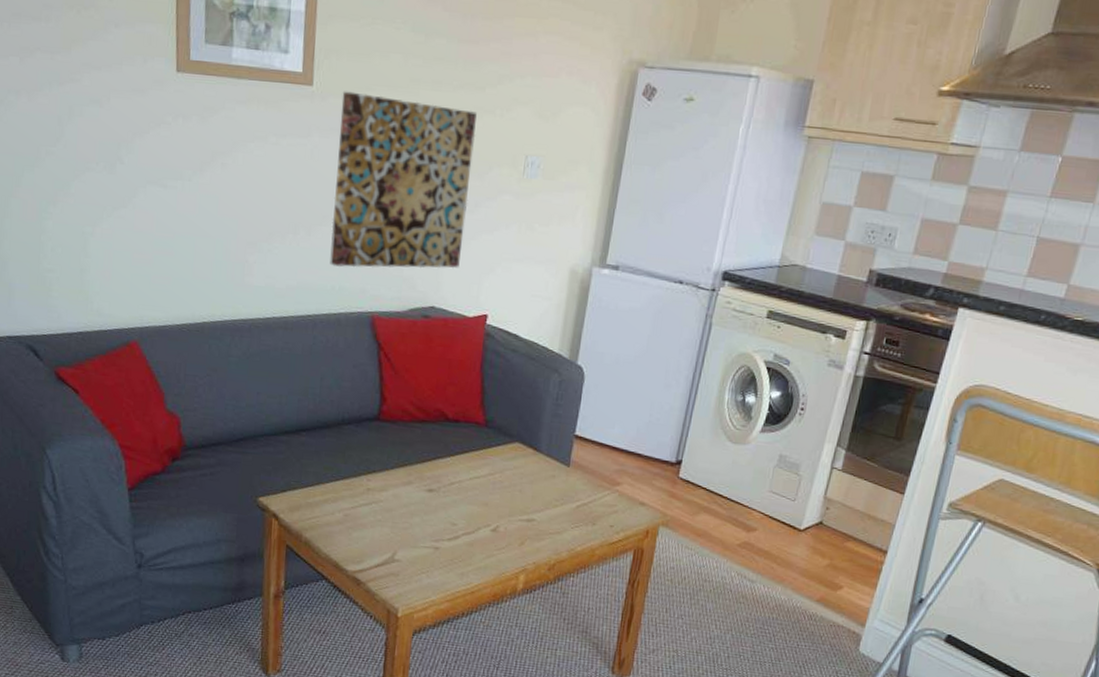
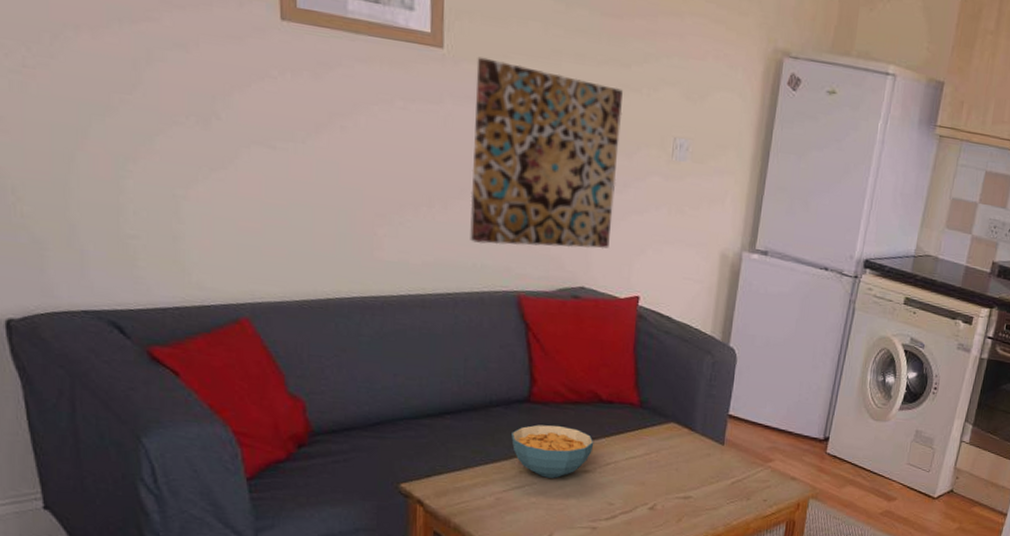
cereal bowl: none [361,442,439,497] -> present [511,424,594,479]

